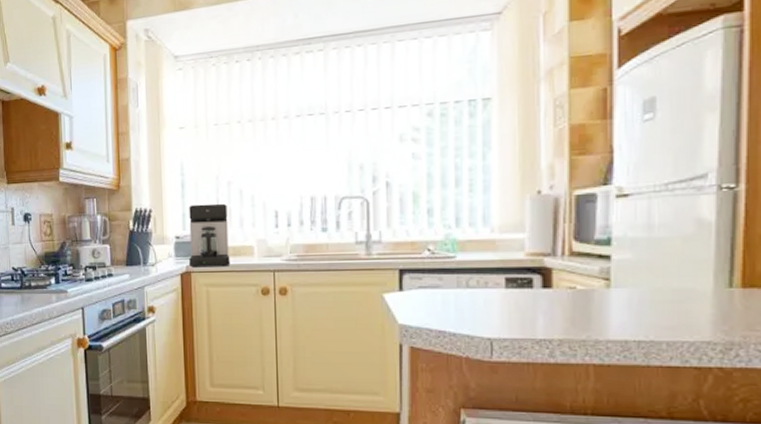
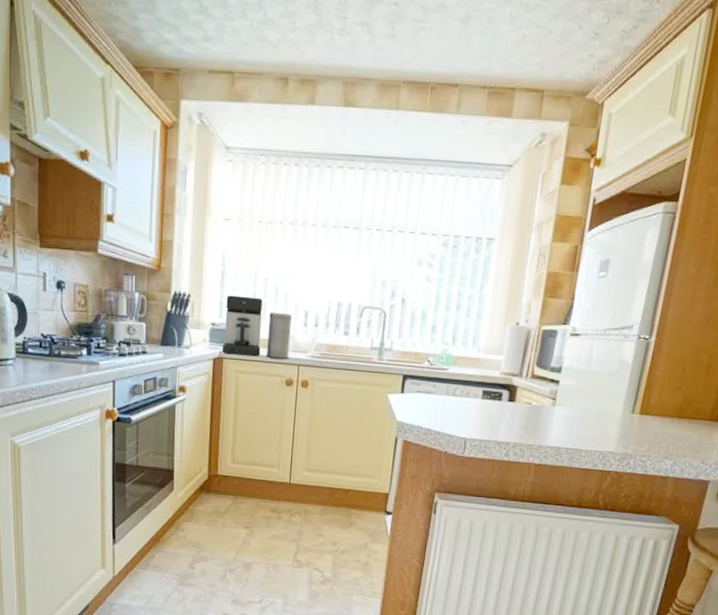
canister: none [236,216,262,266] -> present [265,312,292,359]

